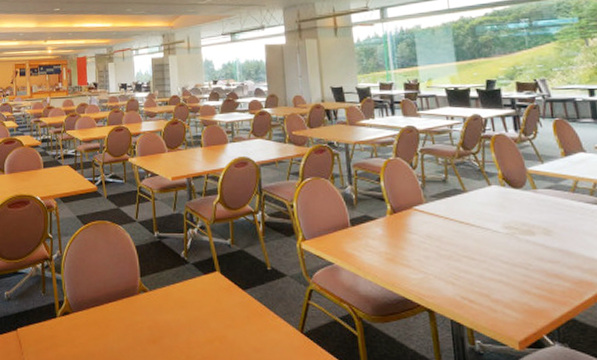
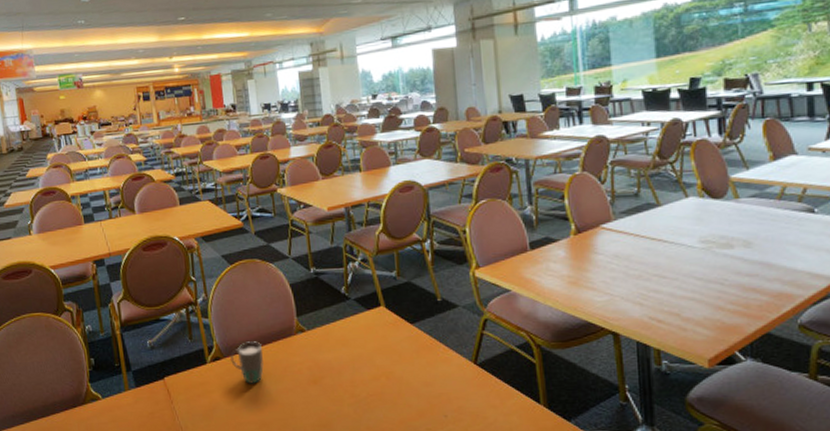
mug: none [78,298,108,340] -> present [230,341,264,384]

